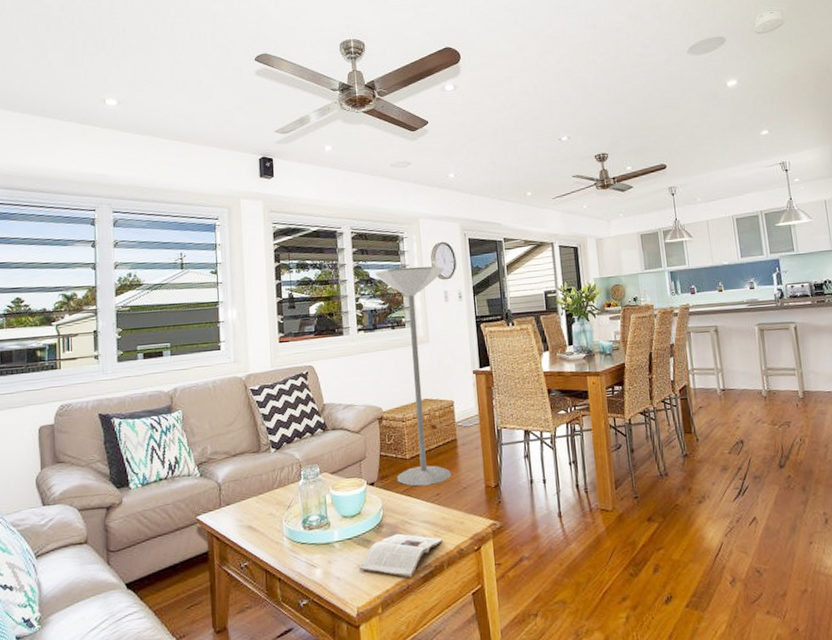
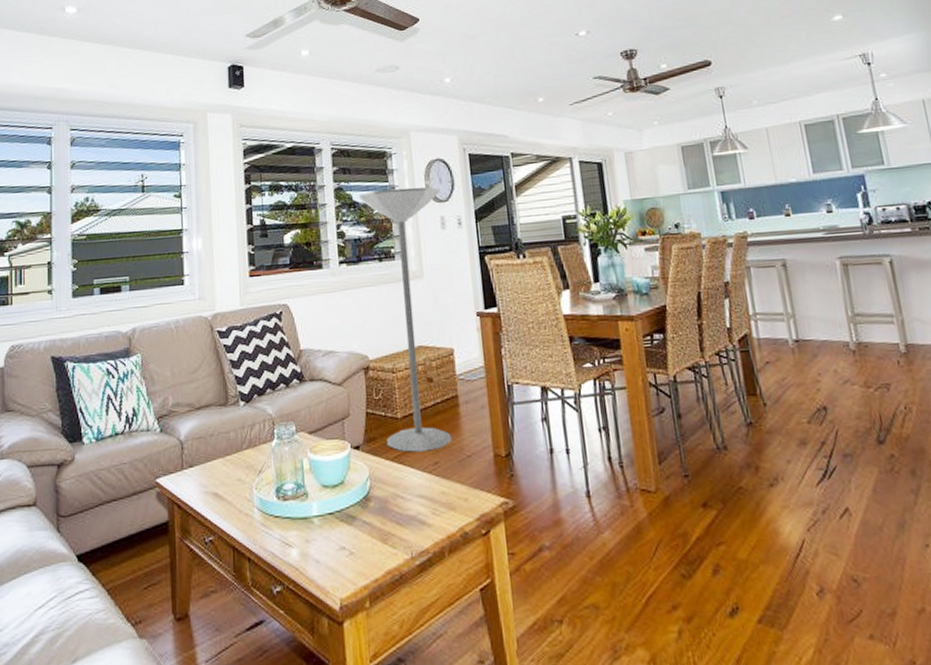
magazine: present [359,533,444,578] -> none [342,509,444,566]

